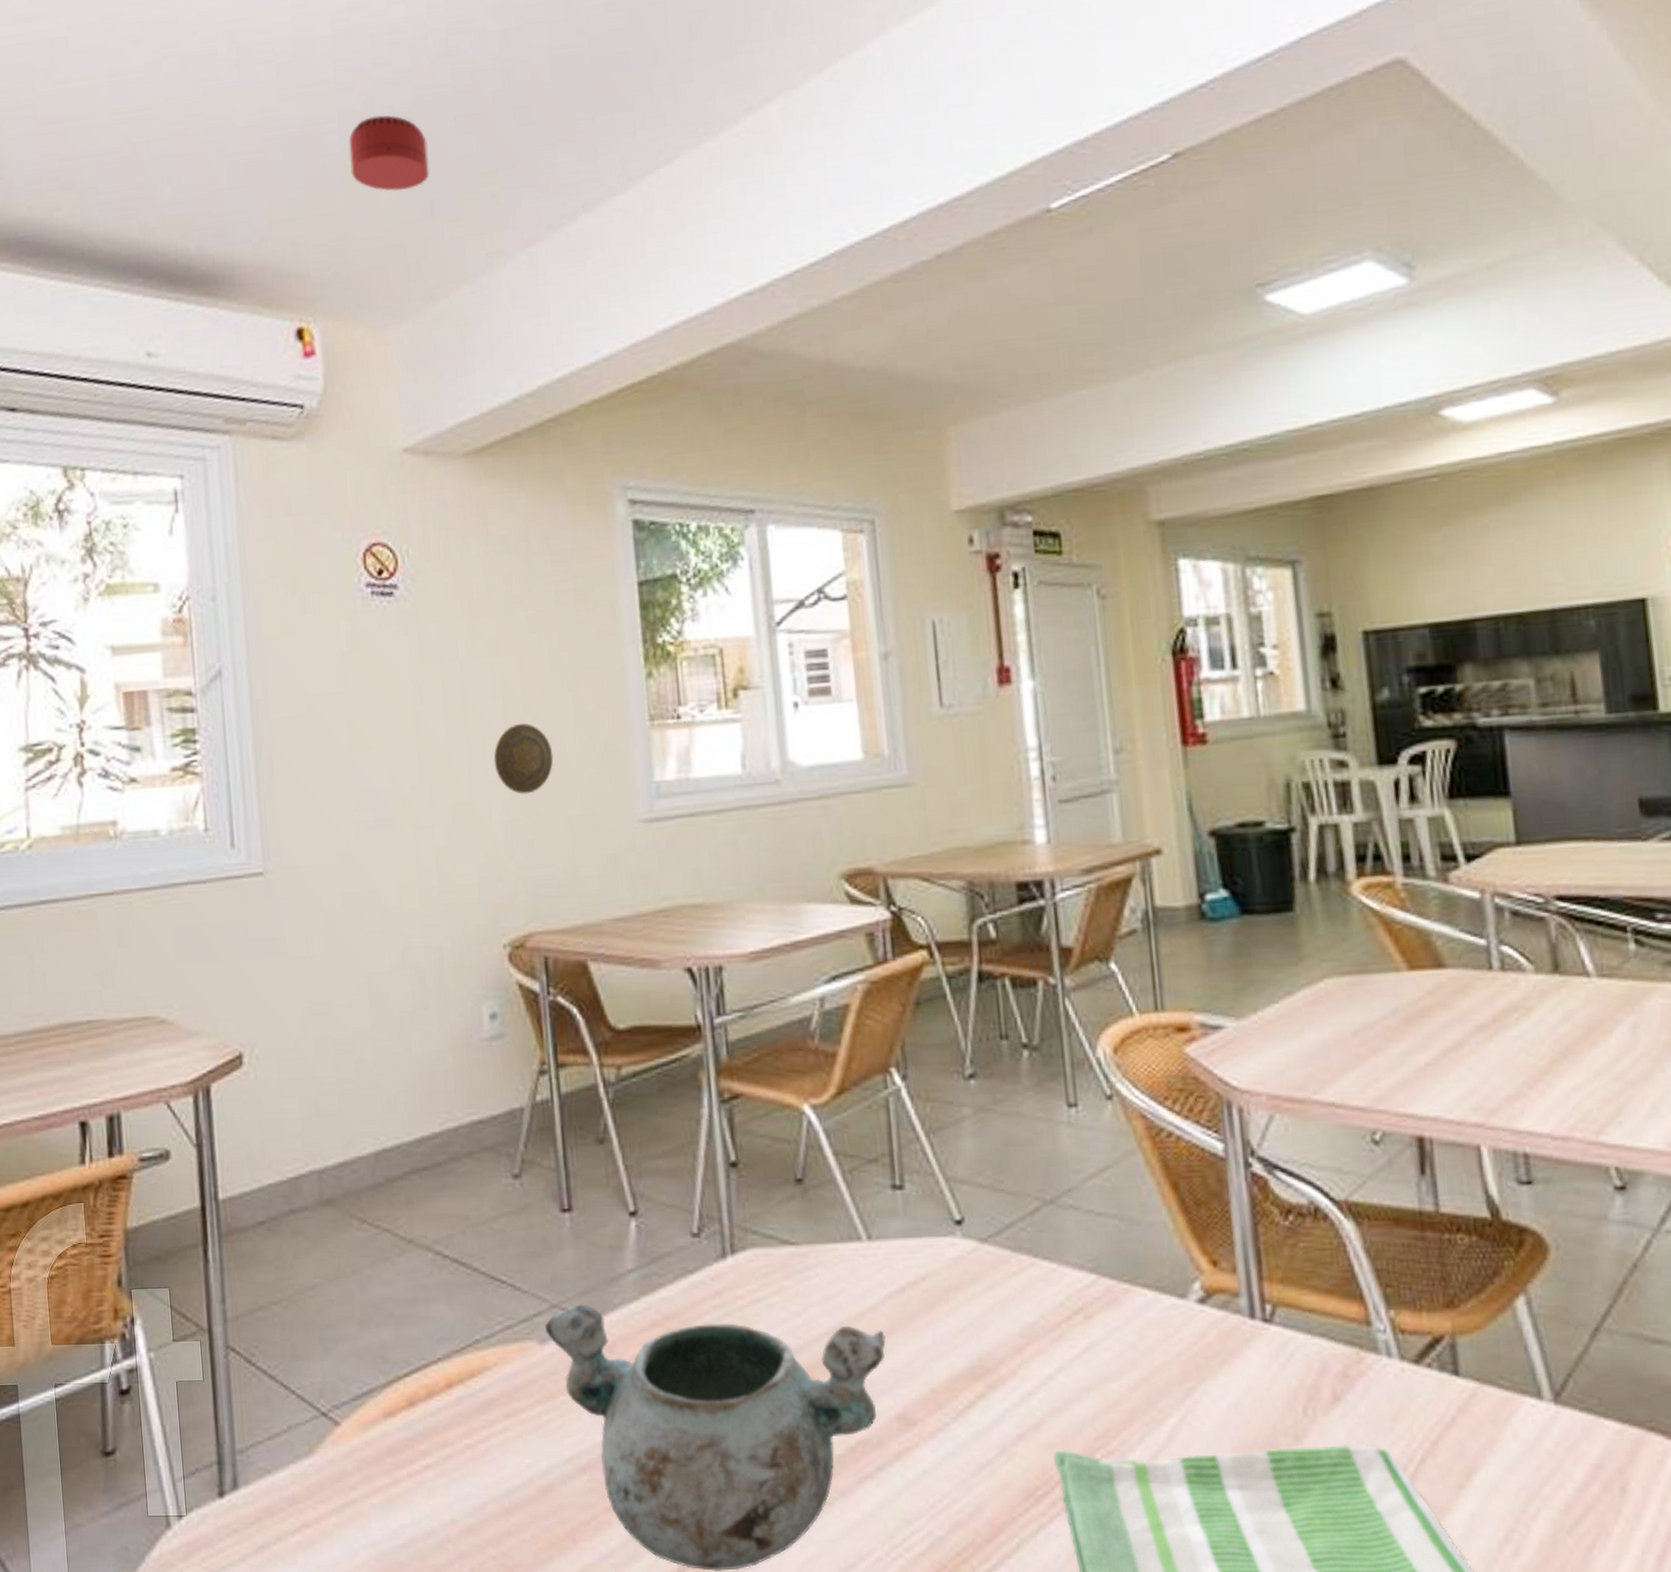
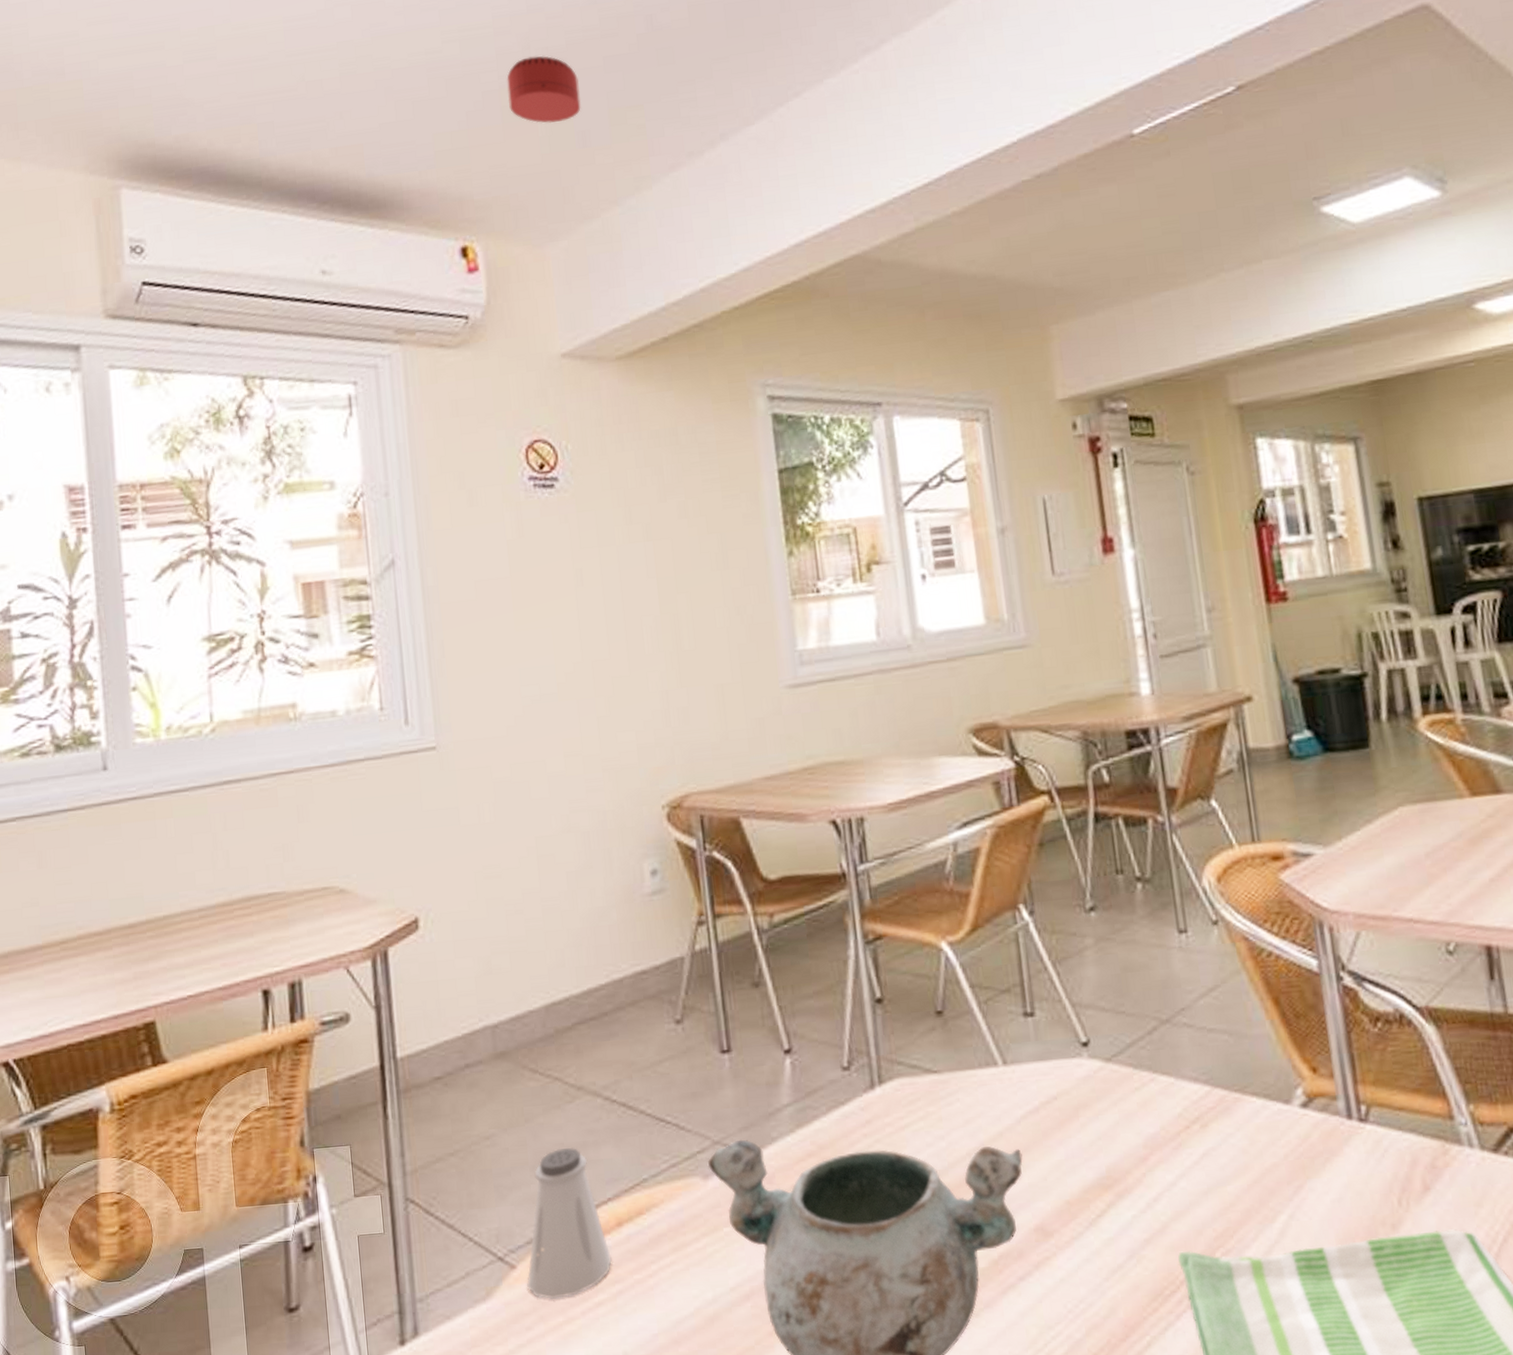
saltshaker: none [351,1303,441,1460] -> present [527,1148,612,1300]
decorative plate: present [493,723,554,794] -> none [649,600,705,666]

